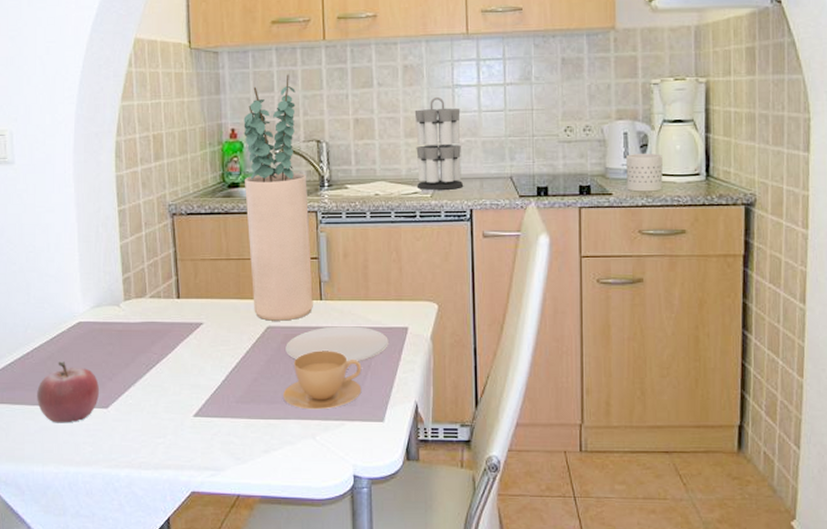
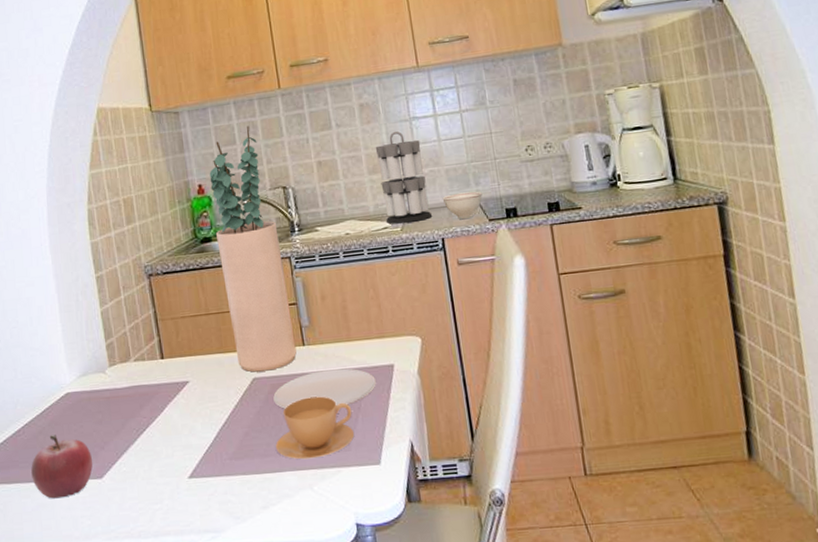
bowl: none [475,166,516,193] -> present [442,191,483,220]
mug: present [626,154,663,192] -> none [590,162,632,203]

